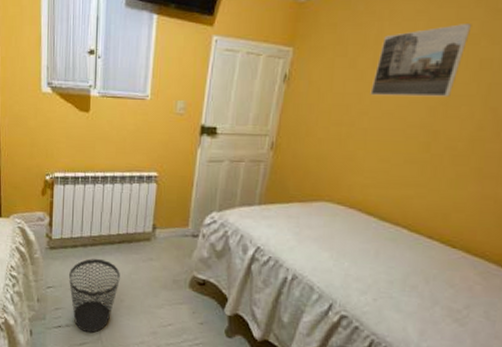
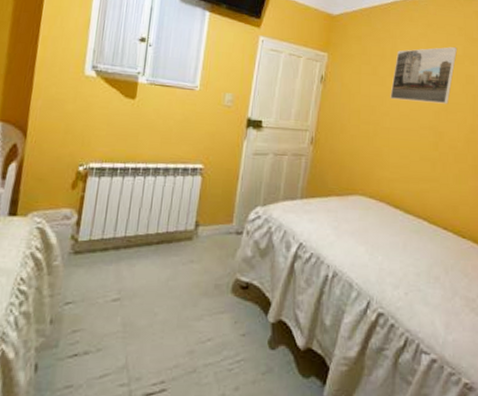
wastebasket: present [68,259,120,333] -> none [93,264,156,359]

